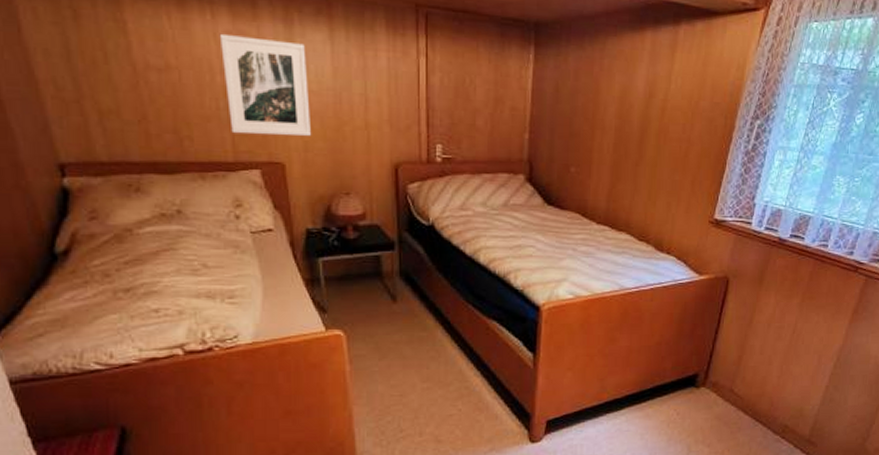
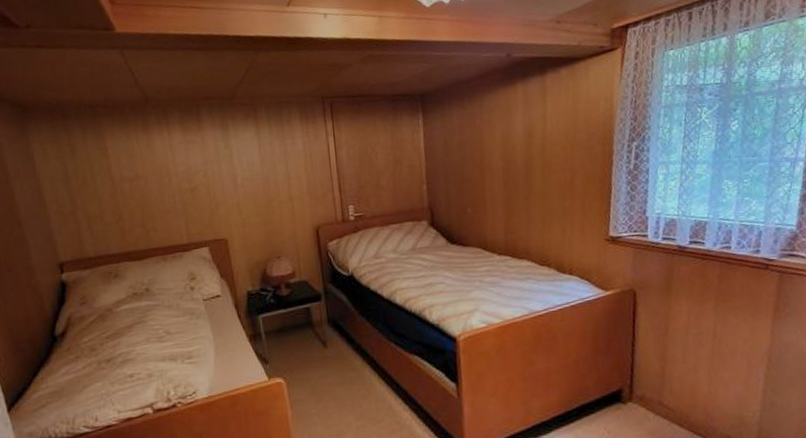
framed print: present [219,33,311,136] -> none [174,142,246,221]

